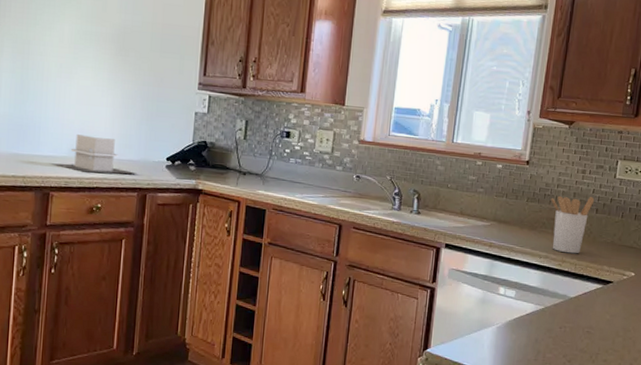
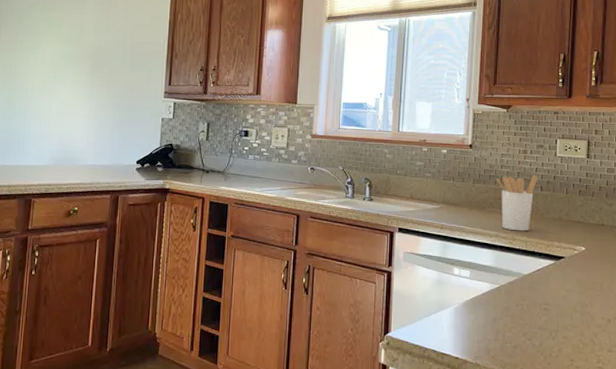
architectural model: present [49,134,137,175] -> none [31,145,110,179]

